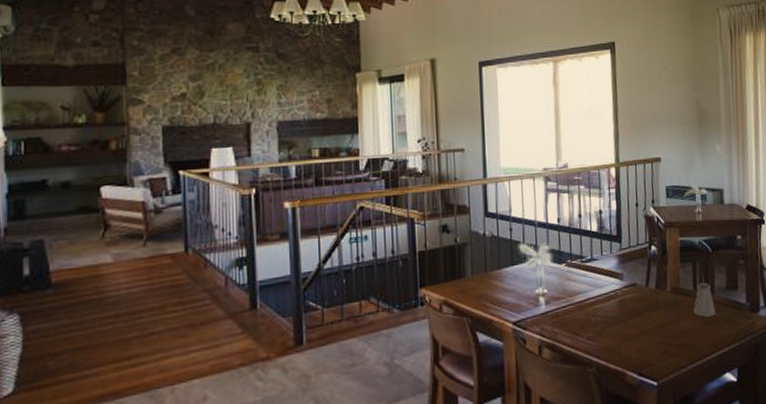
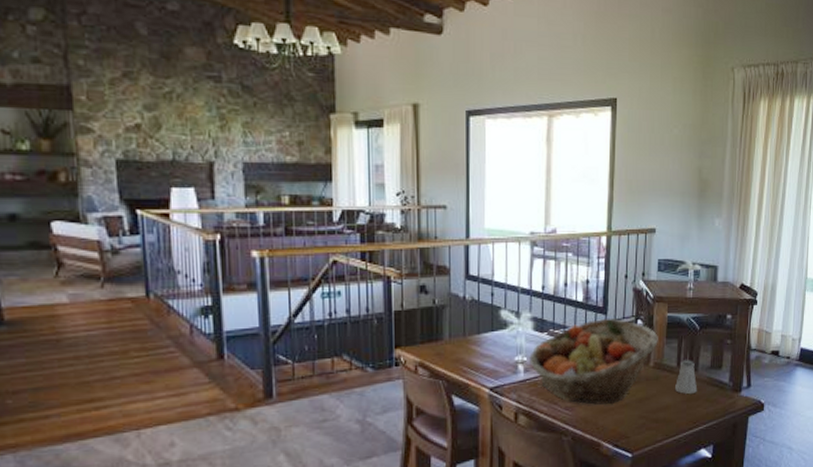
fruit basket: none [549,245,673,333] -> present [529,318,658,405]

